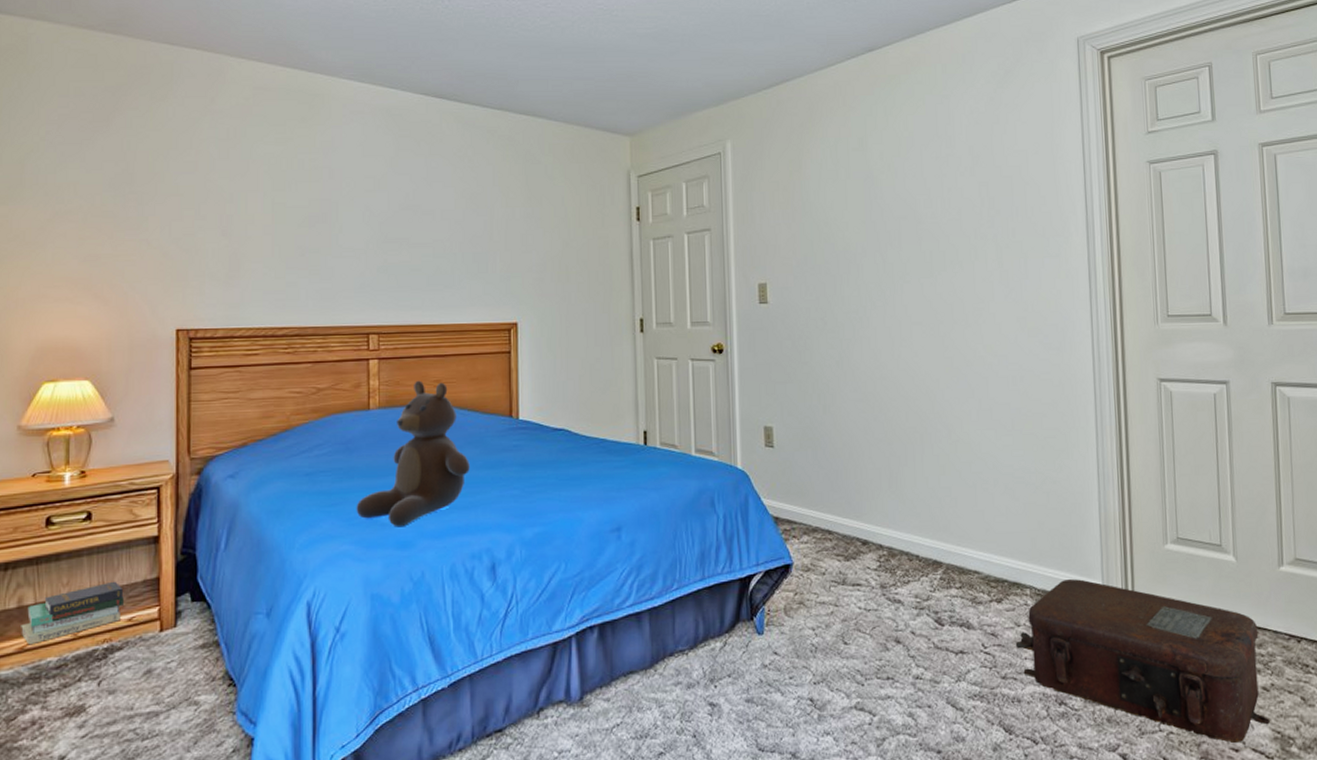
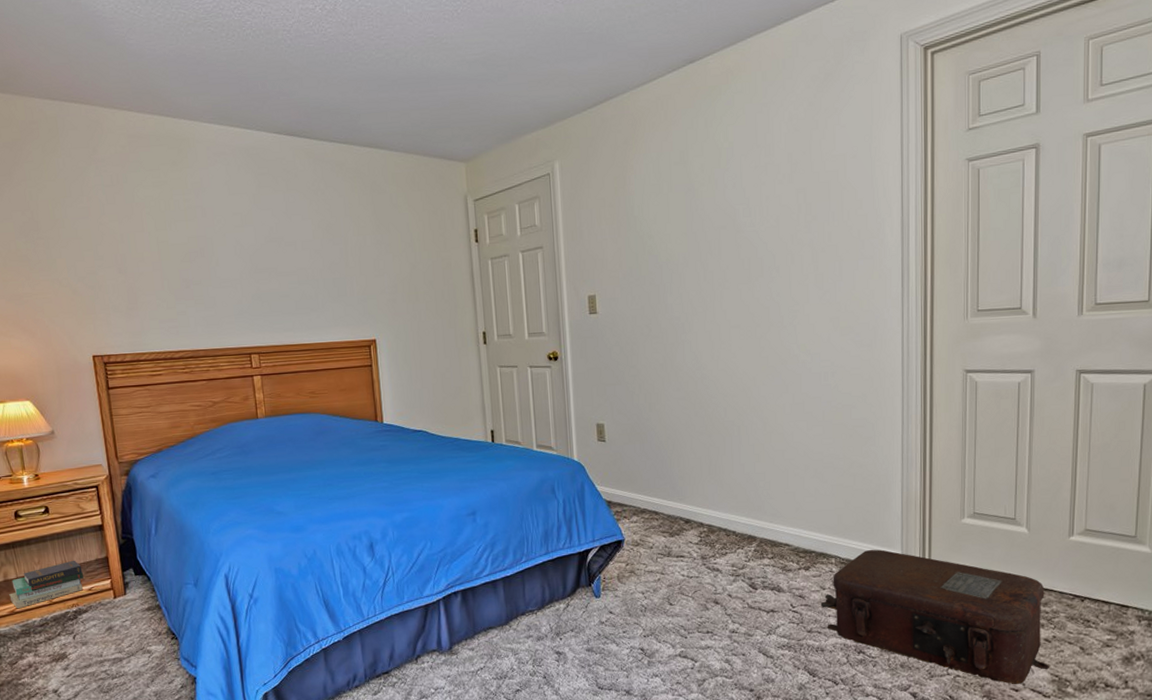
teddy bear: present [356,380,470,527] -> none [255,392,346,515]

